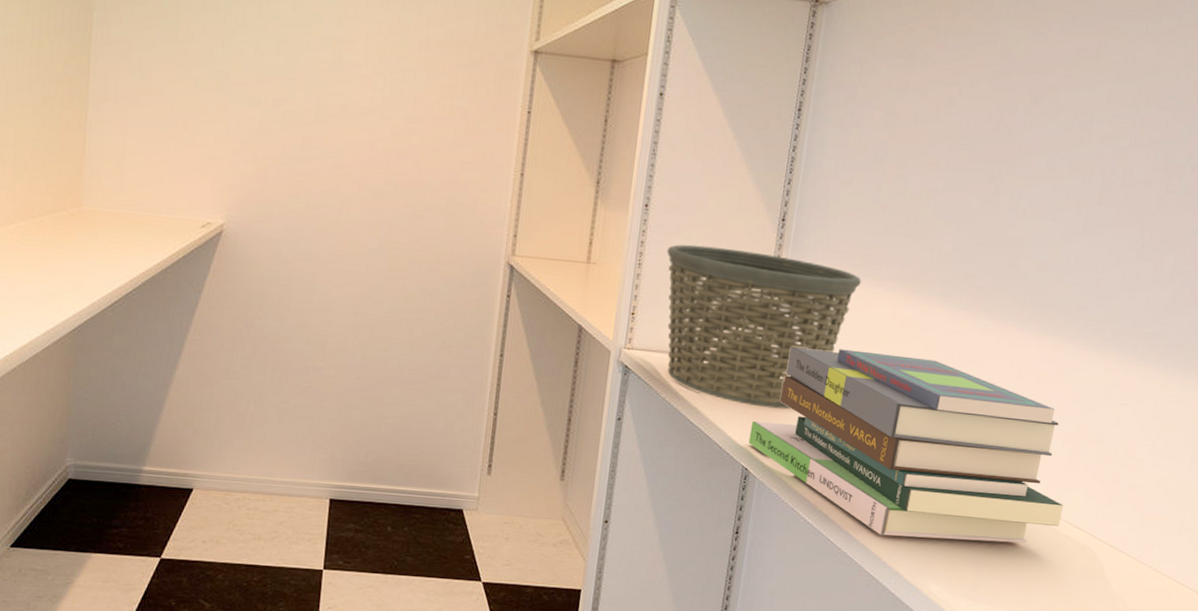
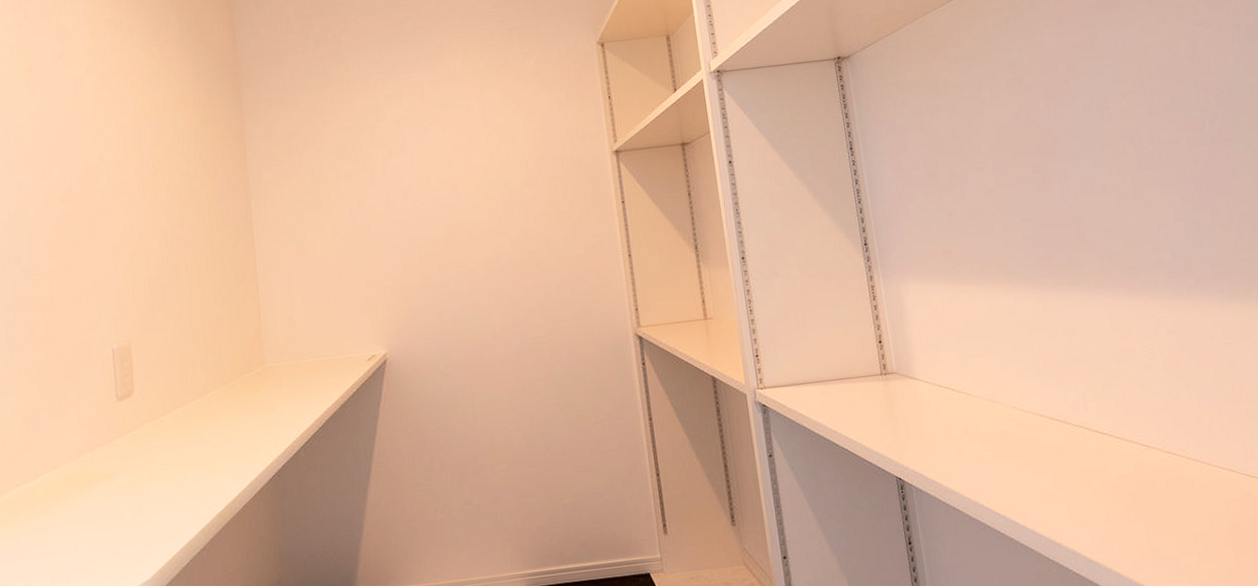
basket: present [667,244,861,410] -> none [772,275,952,418]
books: present [748,347,1064,543] -> none [892,339,1214,518]

